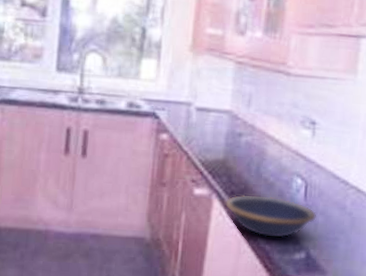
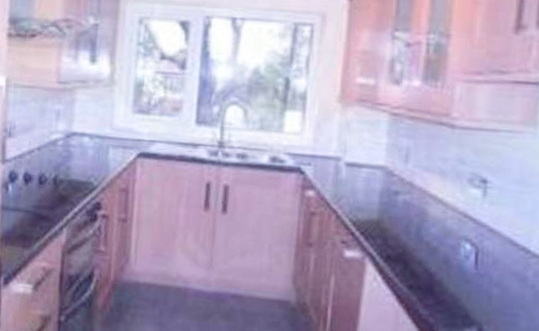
bowl: present [224,194,317,239] -> none [379,259,491,311]

